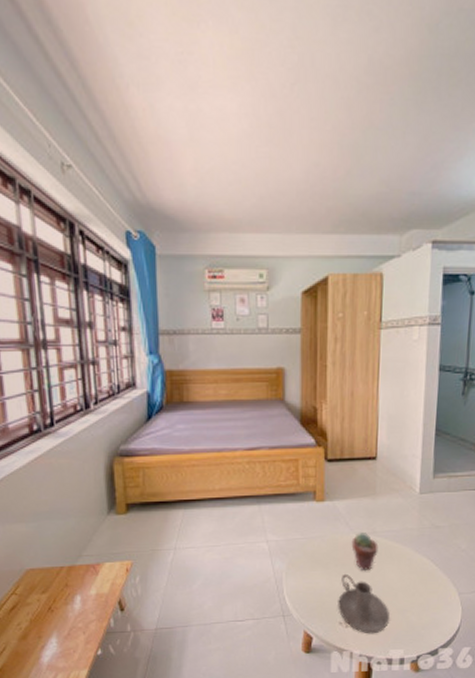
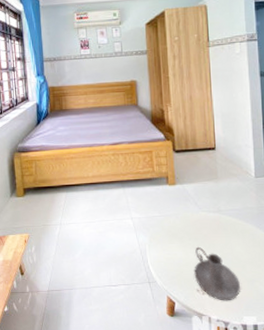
potted succulent: present [351,533,379,571] -> none [201,211,225,245]

